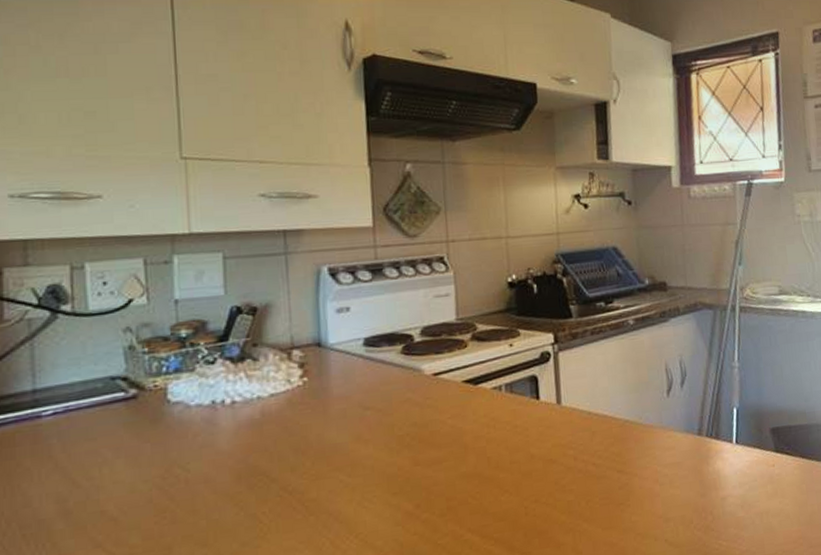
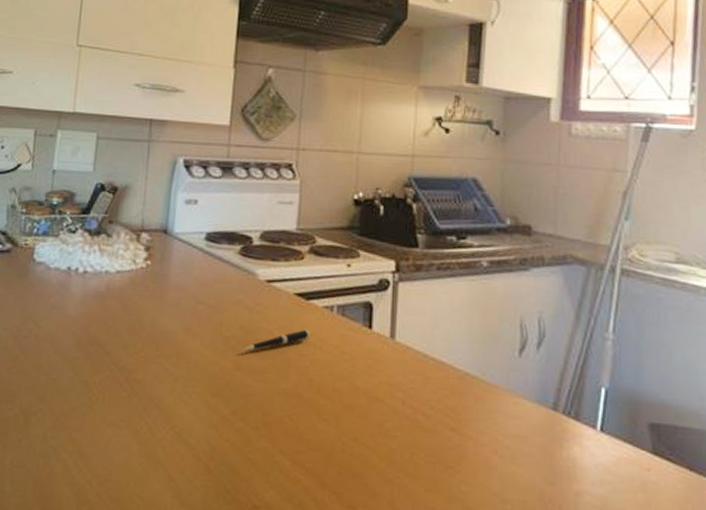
pen: none [419,412,483,445] -> present [243,329,310,351]

